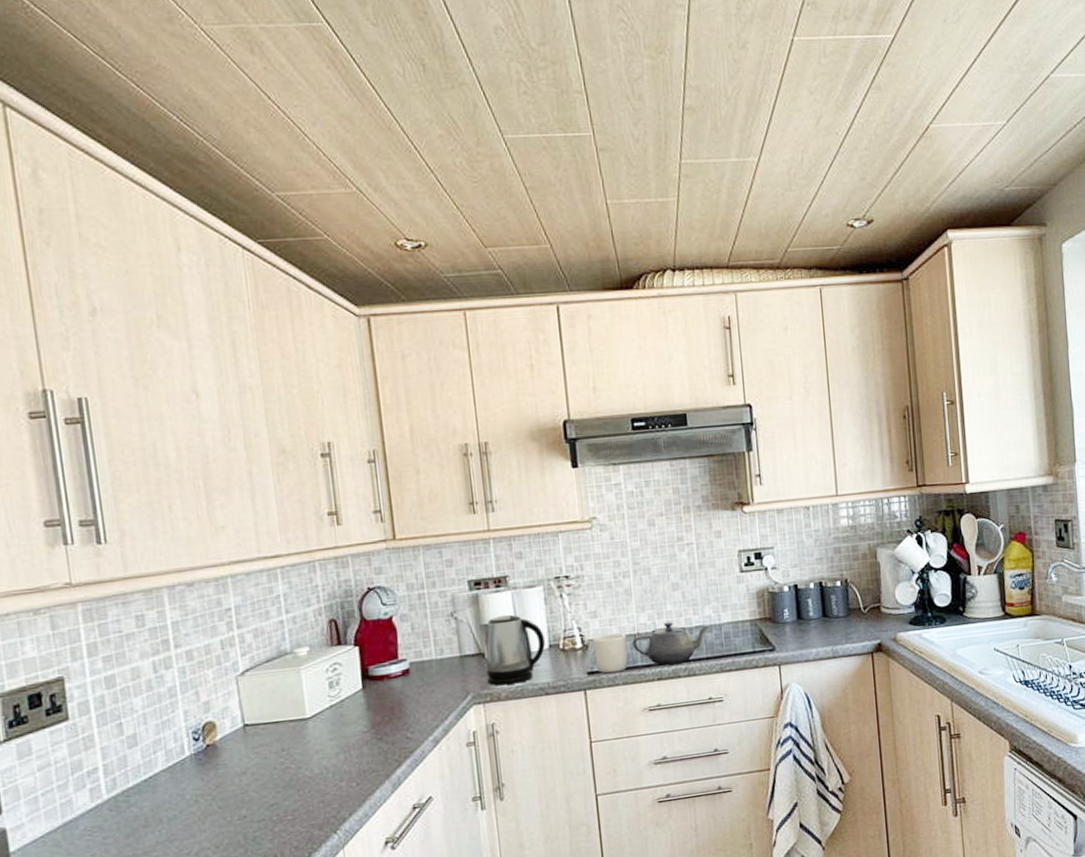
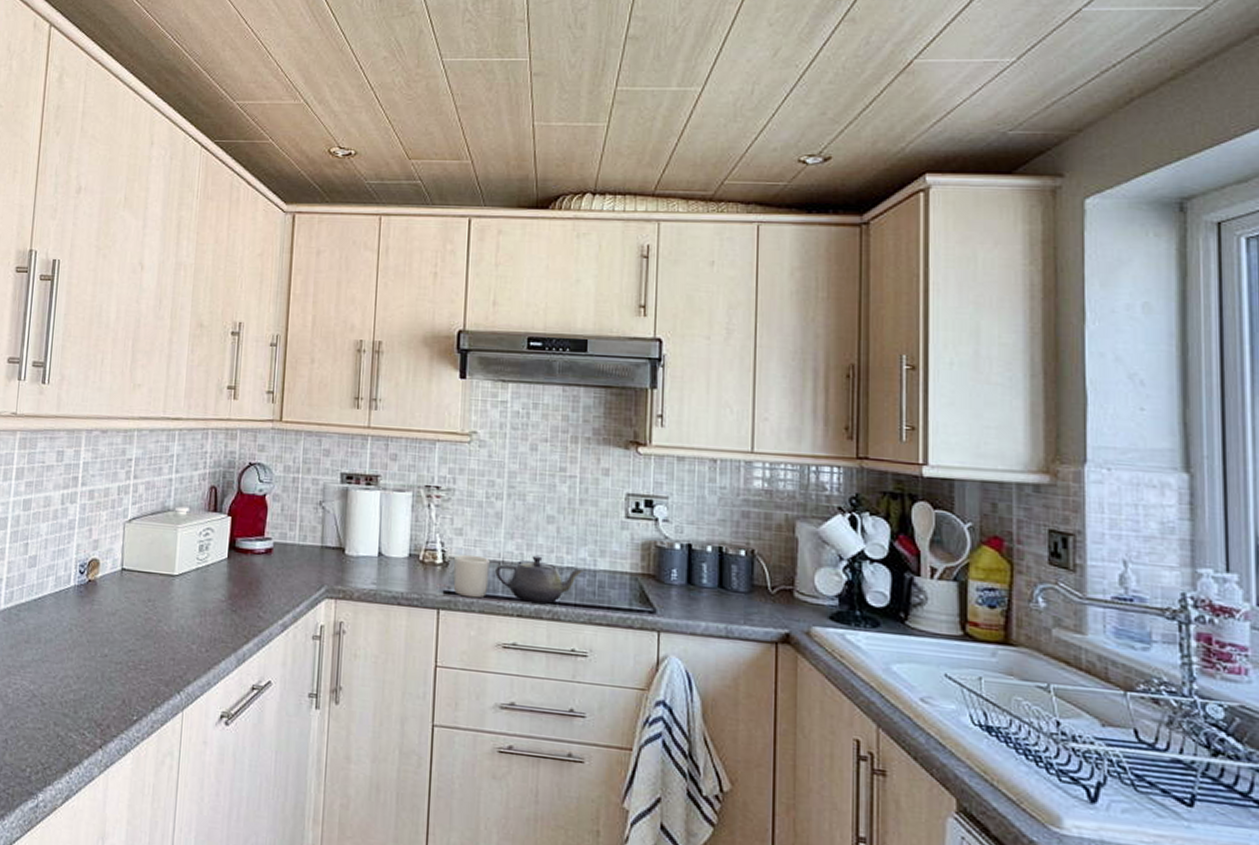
kettle: present [479,614,545,686] -> none [342,513,406,587]

